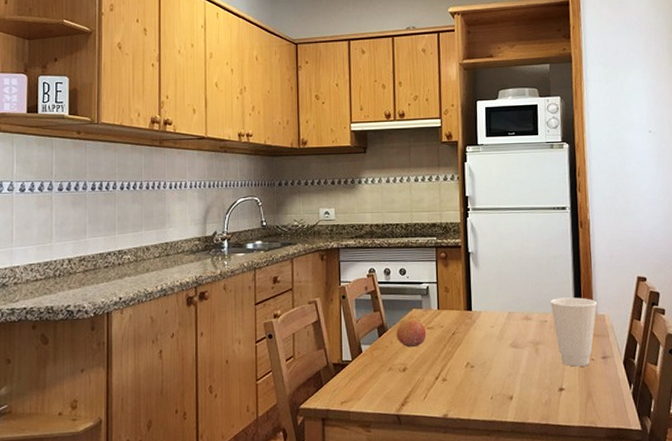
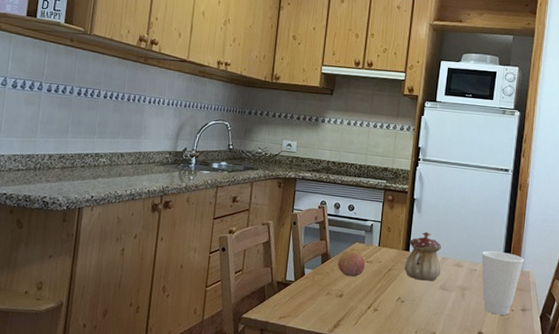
teapot: none [469,286,509,341] -> present [404,231,442,281]

